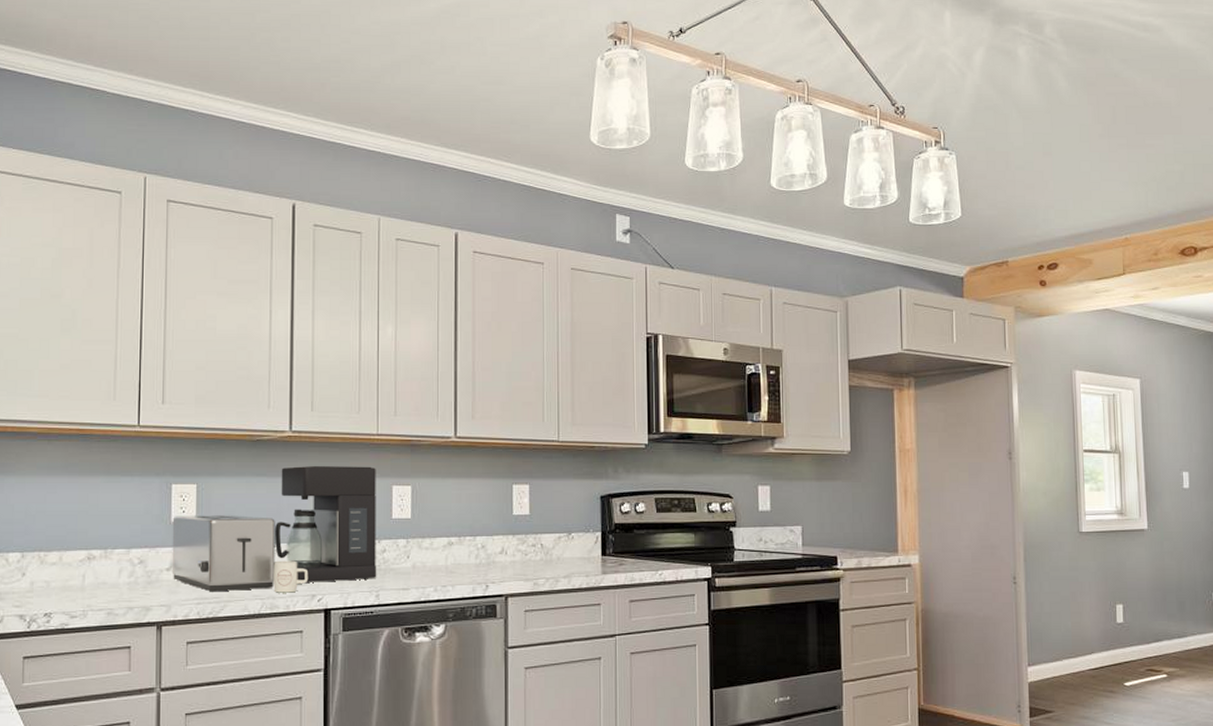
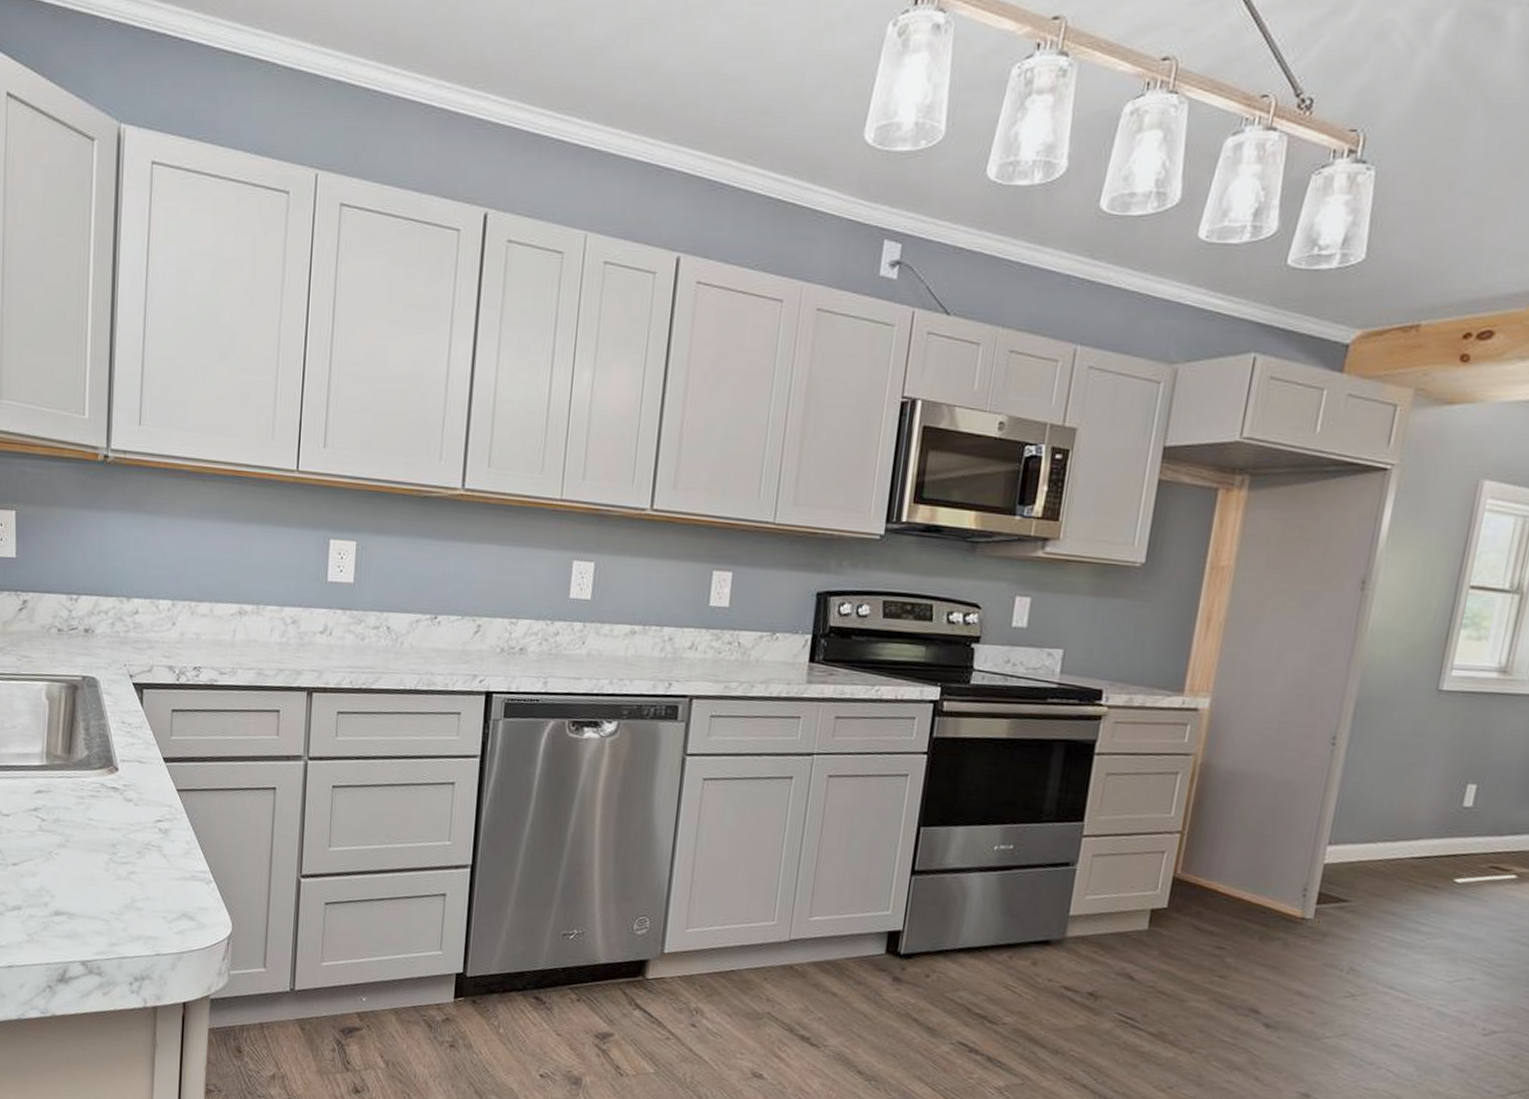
toaster: present [172,514,275,592] -> none [325,574,439,664]
mug: present [273,560,309,593] -> none [432,633,472,671]
coffee maker: present [274,466,377,582] -> none [436,530,556,664]

